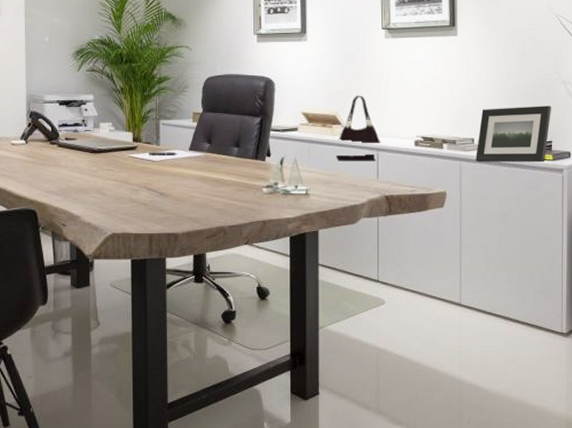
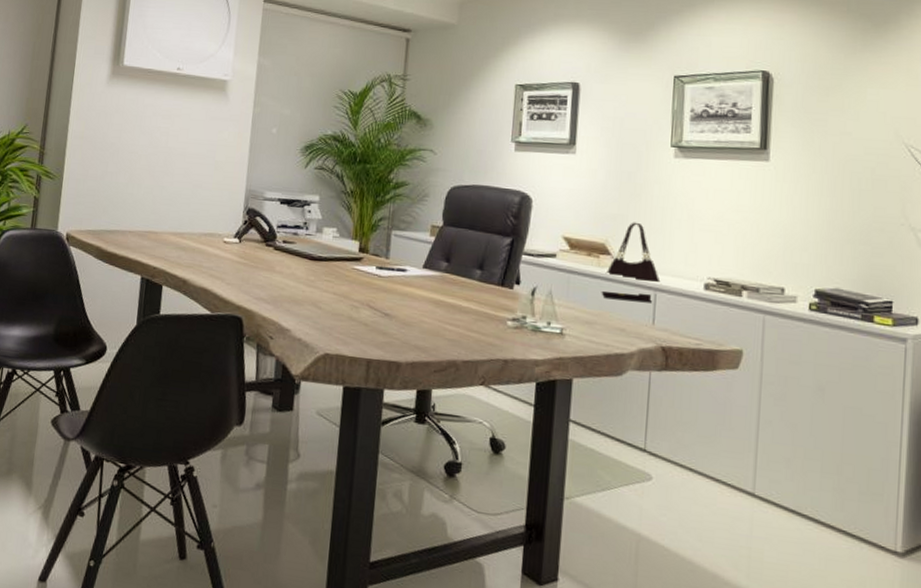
picture frame: present [476,106,552,163] -> none [785,253,895,328]

